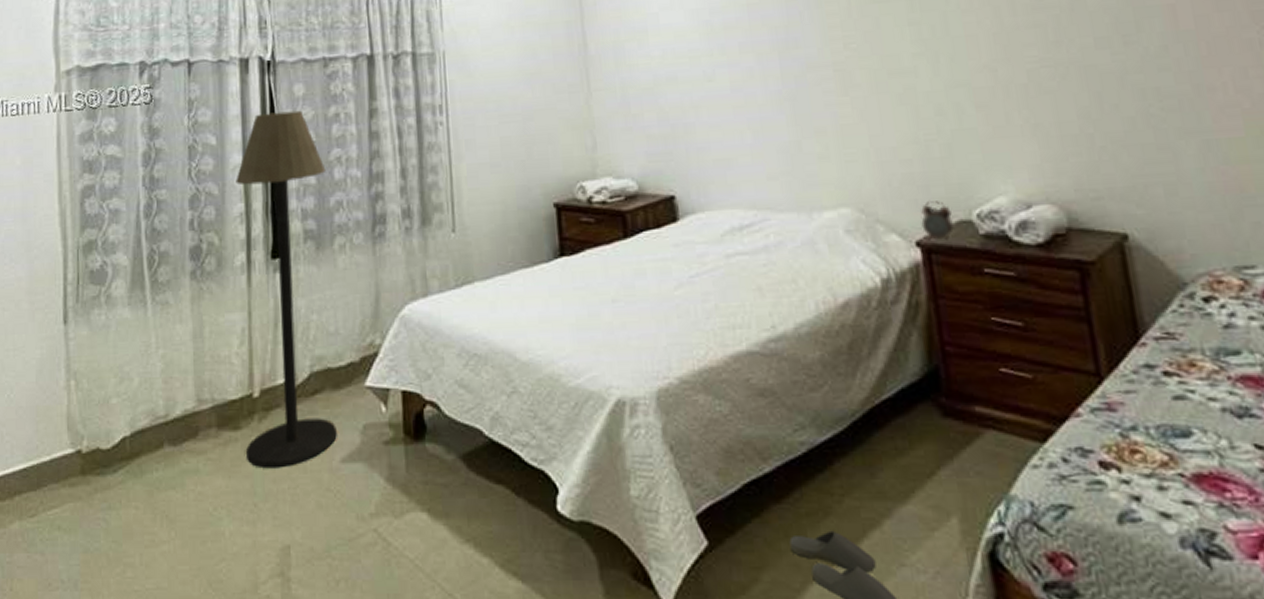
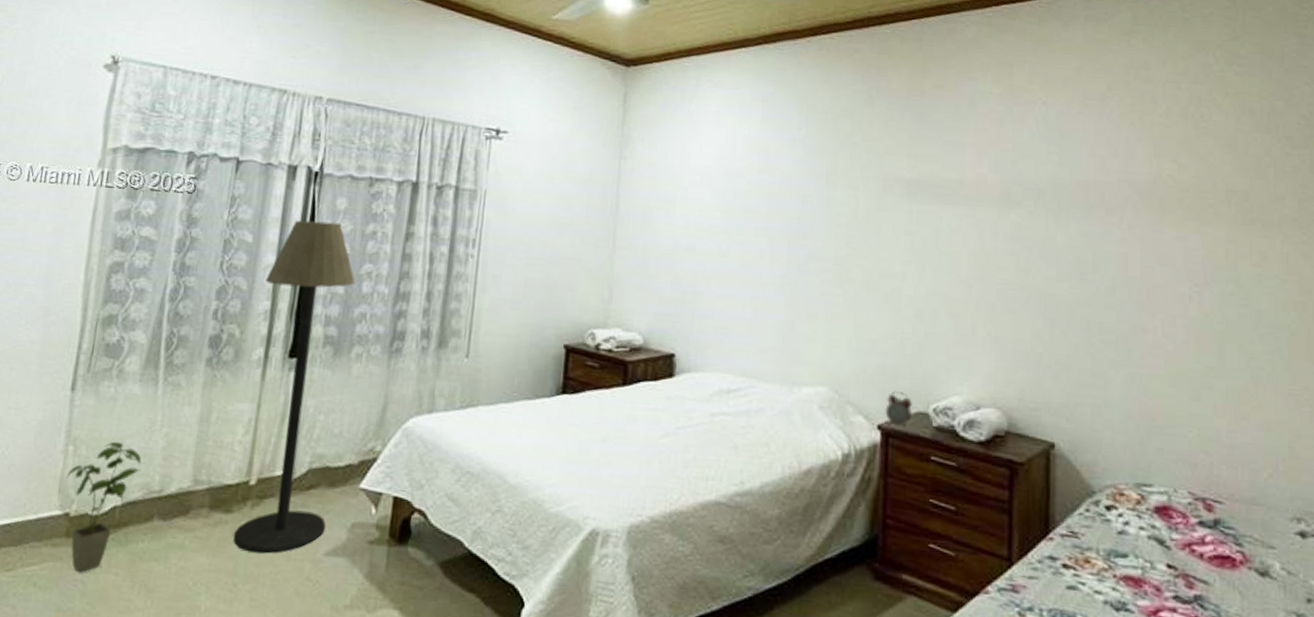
house plant: none [72,369,143,511] -> present [66,441,142,573]

